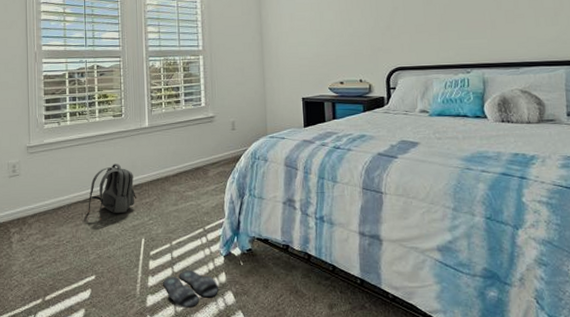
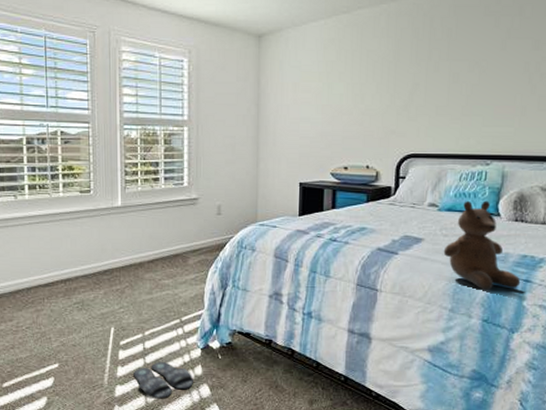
backpack: present [88,164,137,220] -> none [50,246,107,306]
teddy bear: none [439,104,517,188] -> present [443,200,521,290]

